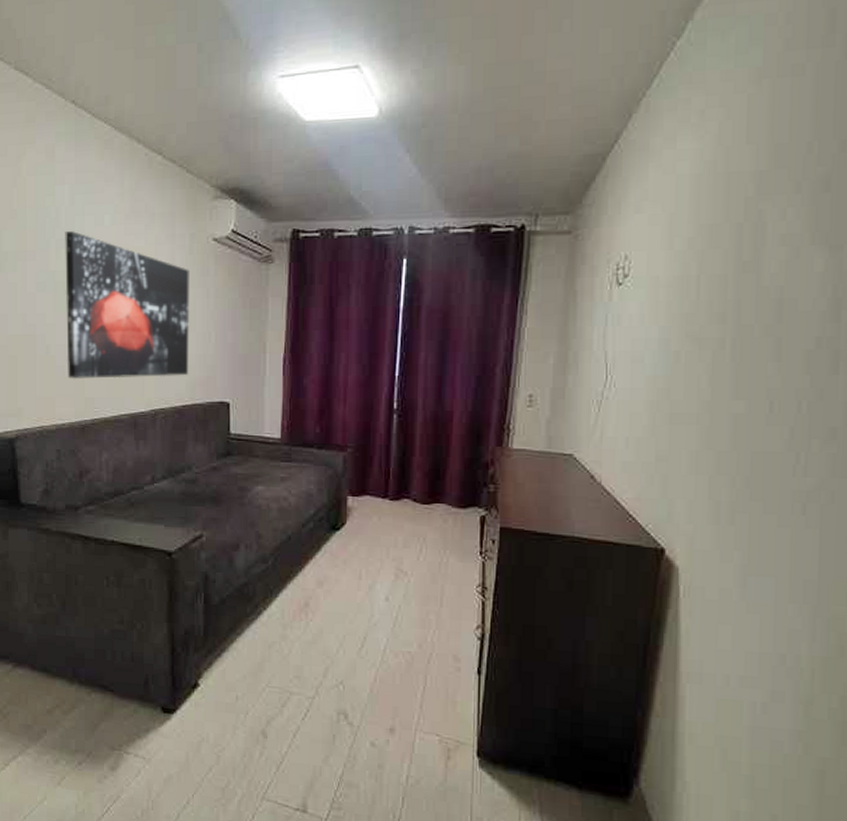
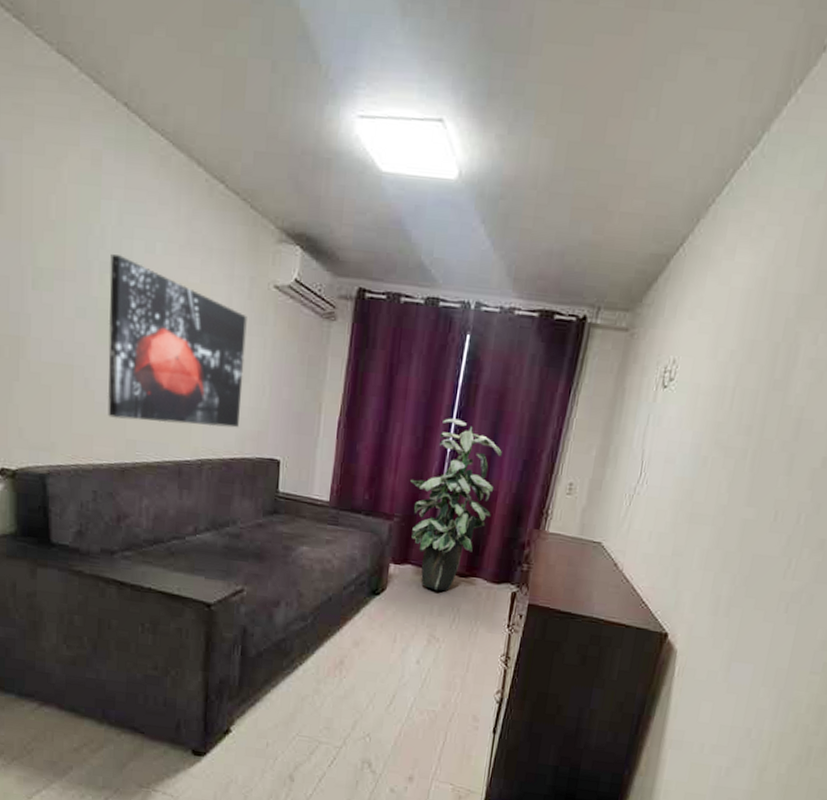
indoor plant: none [361,342,452,521] -> present [410,418,502,591]

